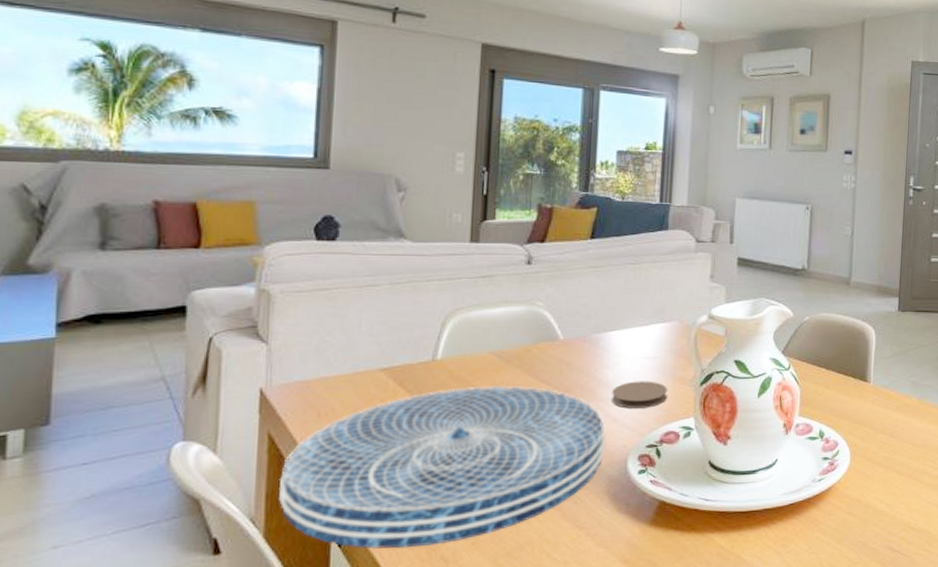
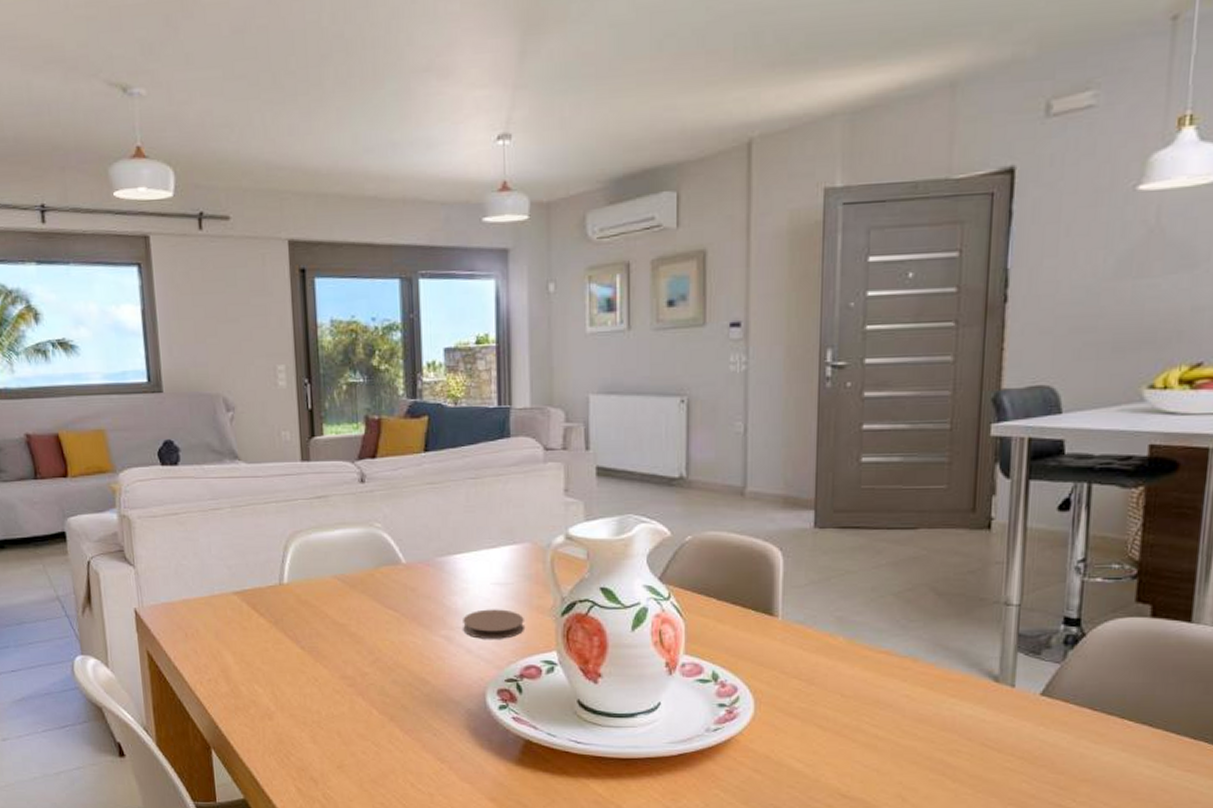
placemat: present [279,386,607,549] -> none [161,612,462,766]

